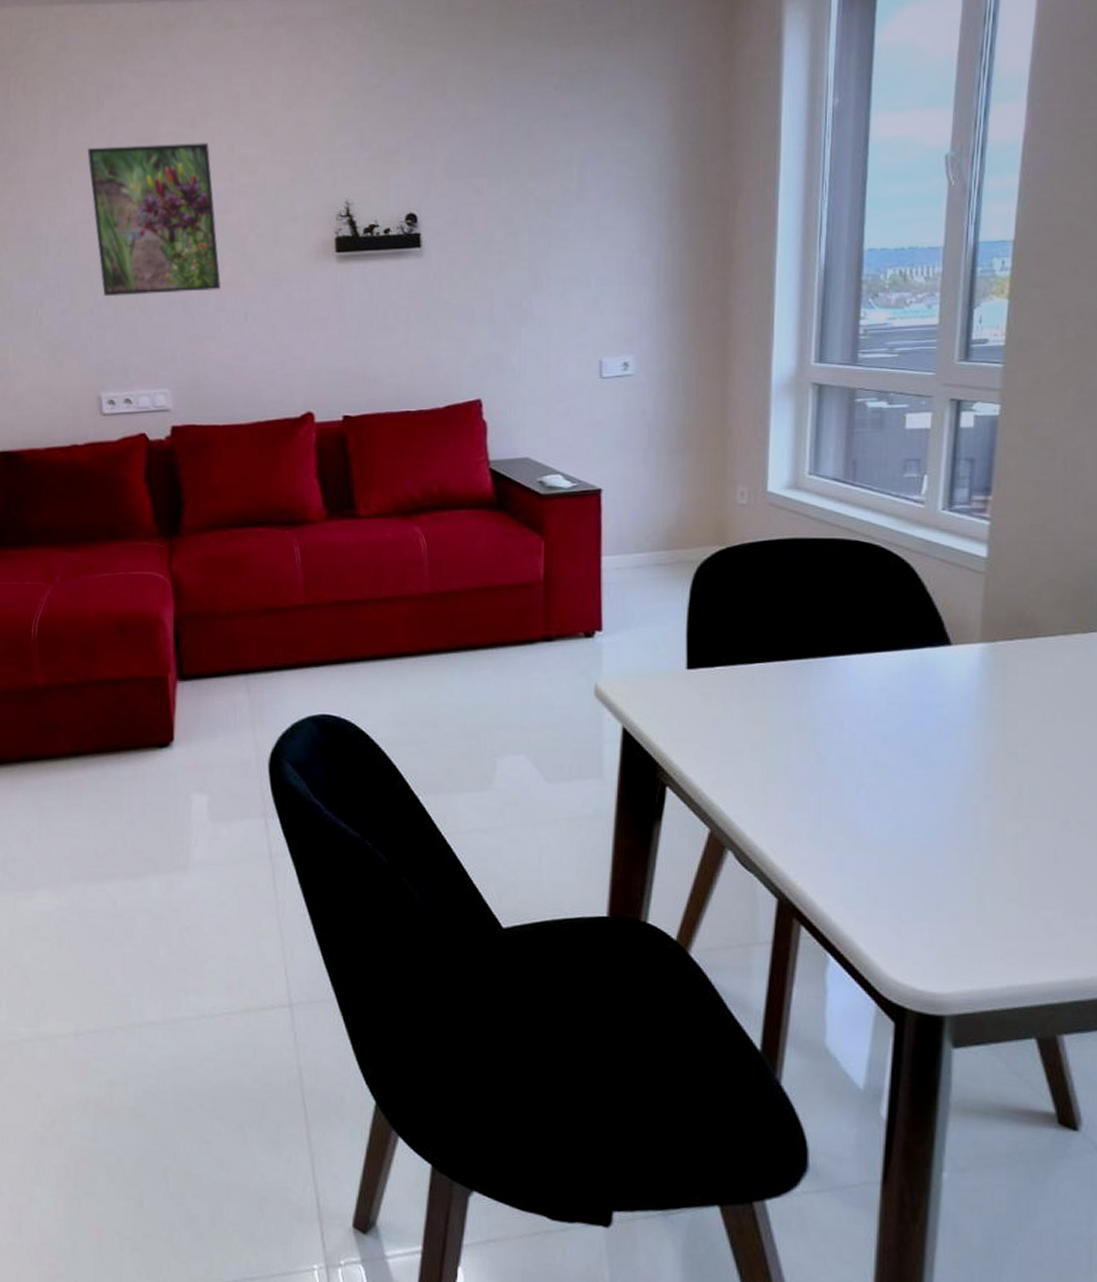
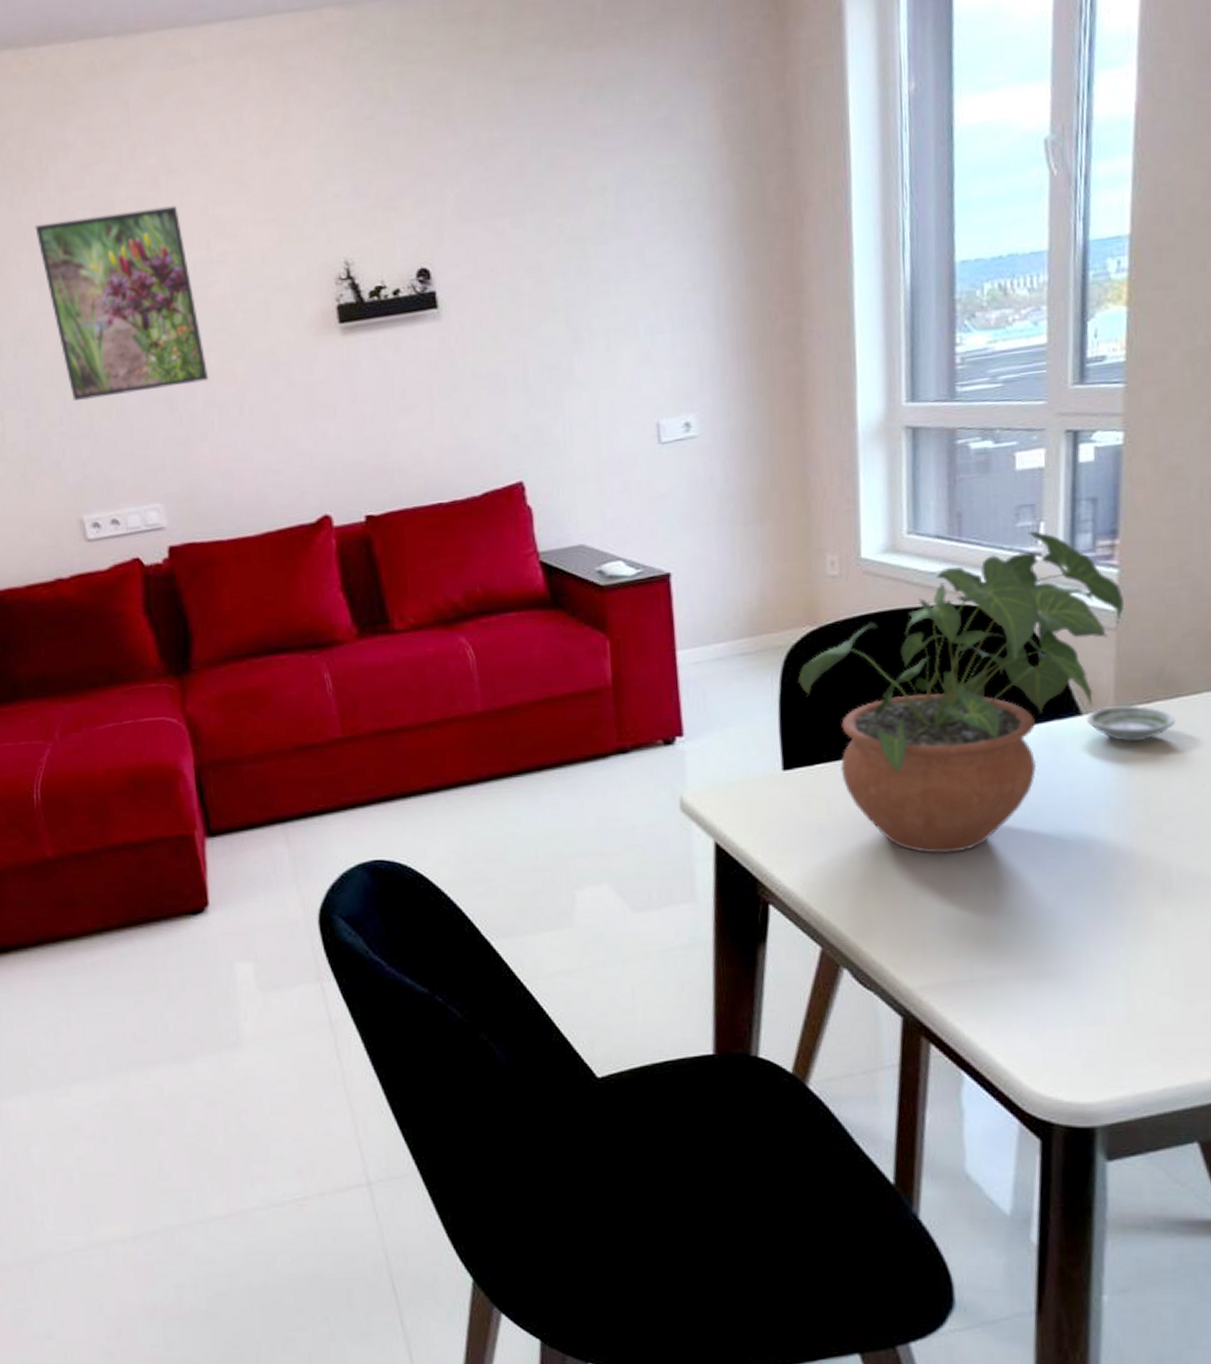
potted plant: none [704,483,993,756] -> present [797,531,1124,854]
saucer: none [955,640,1034,674] -> present [1086,705,1176,742]

